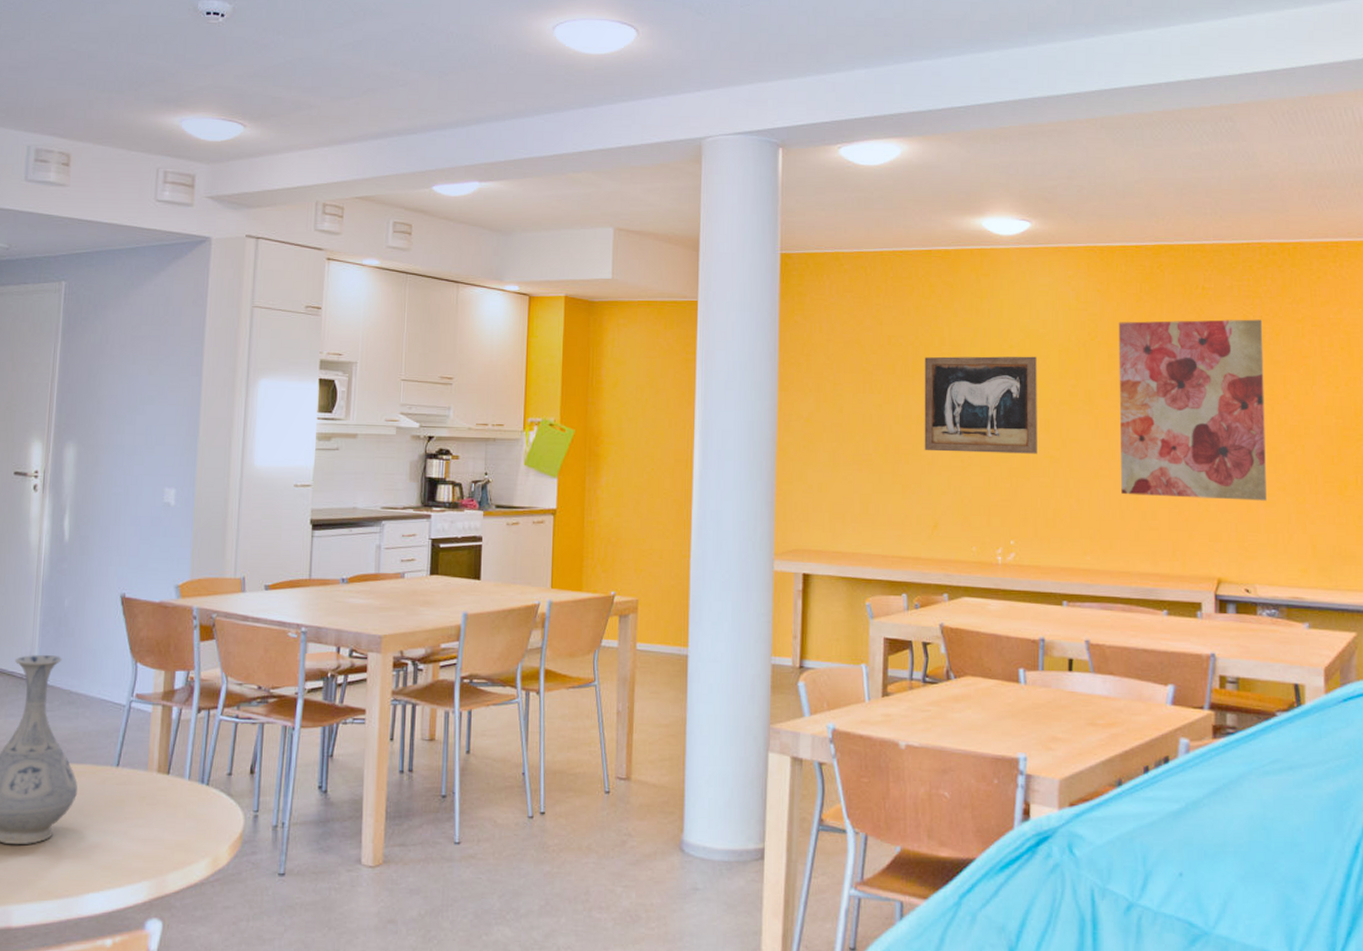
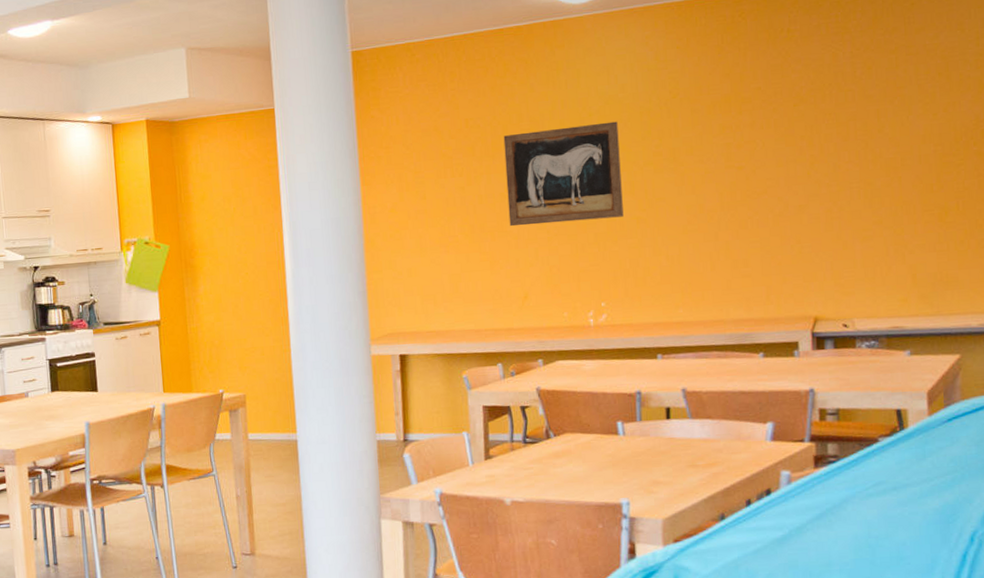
wall art: present [1118,319,1267,501] -> none [700,55,863,247]

